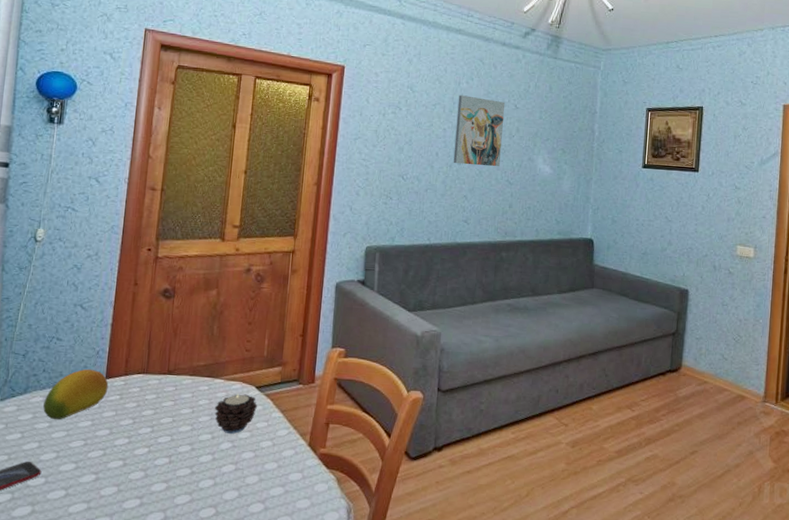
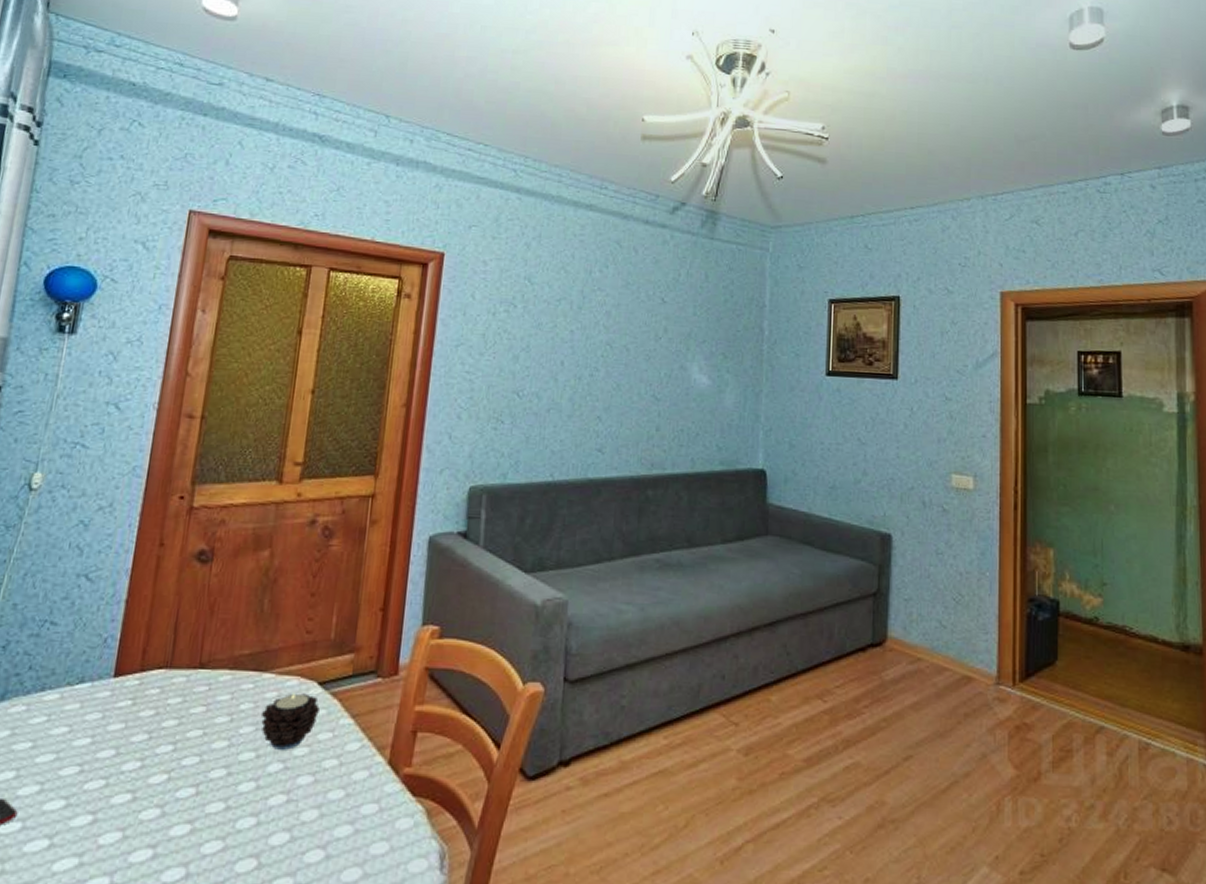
fruit: present [43,368,109,420] -> none [25,663,118,738]
wall art: present [453,95,505,167] -> none [583,287,650,378]

